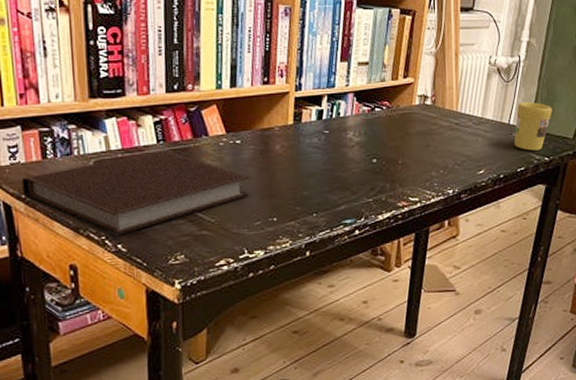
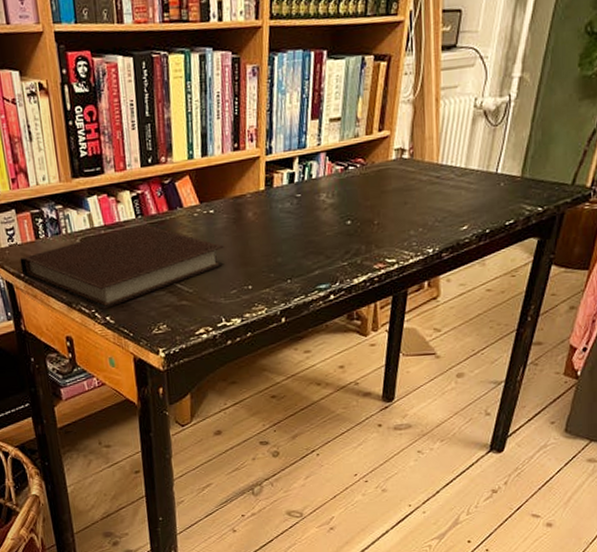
mug: present [513,102,552,151] -> none [501,146,548,201]

